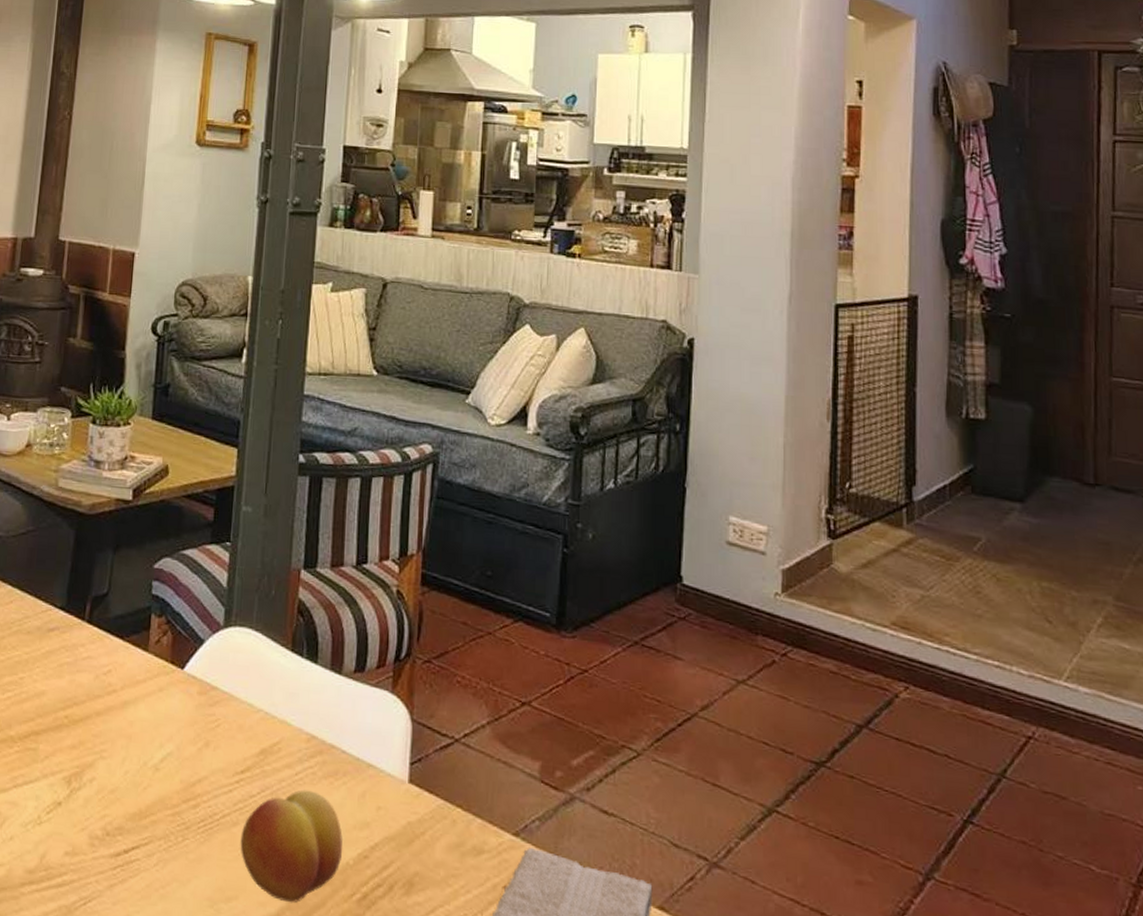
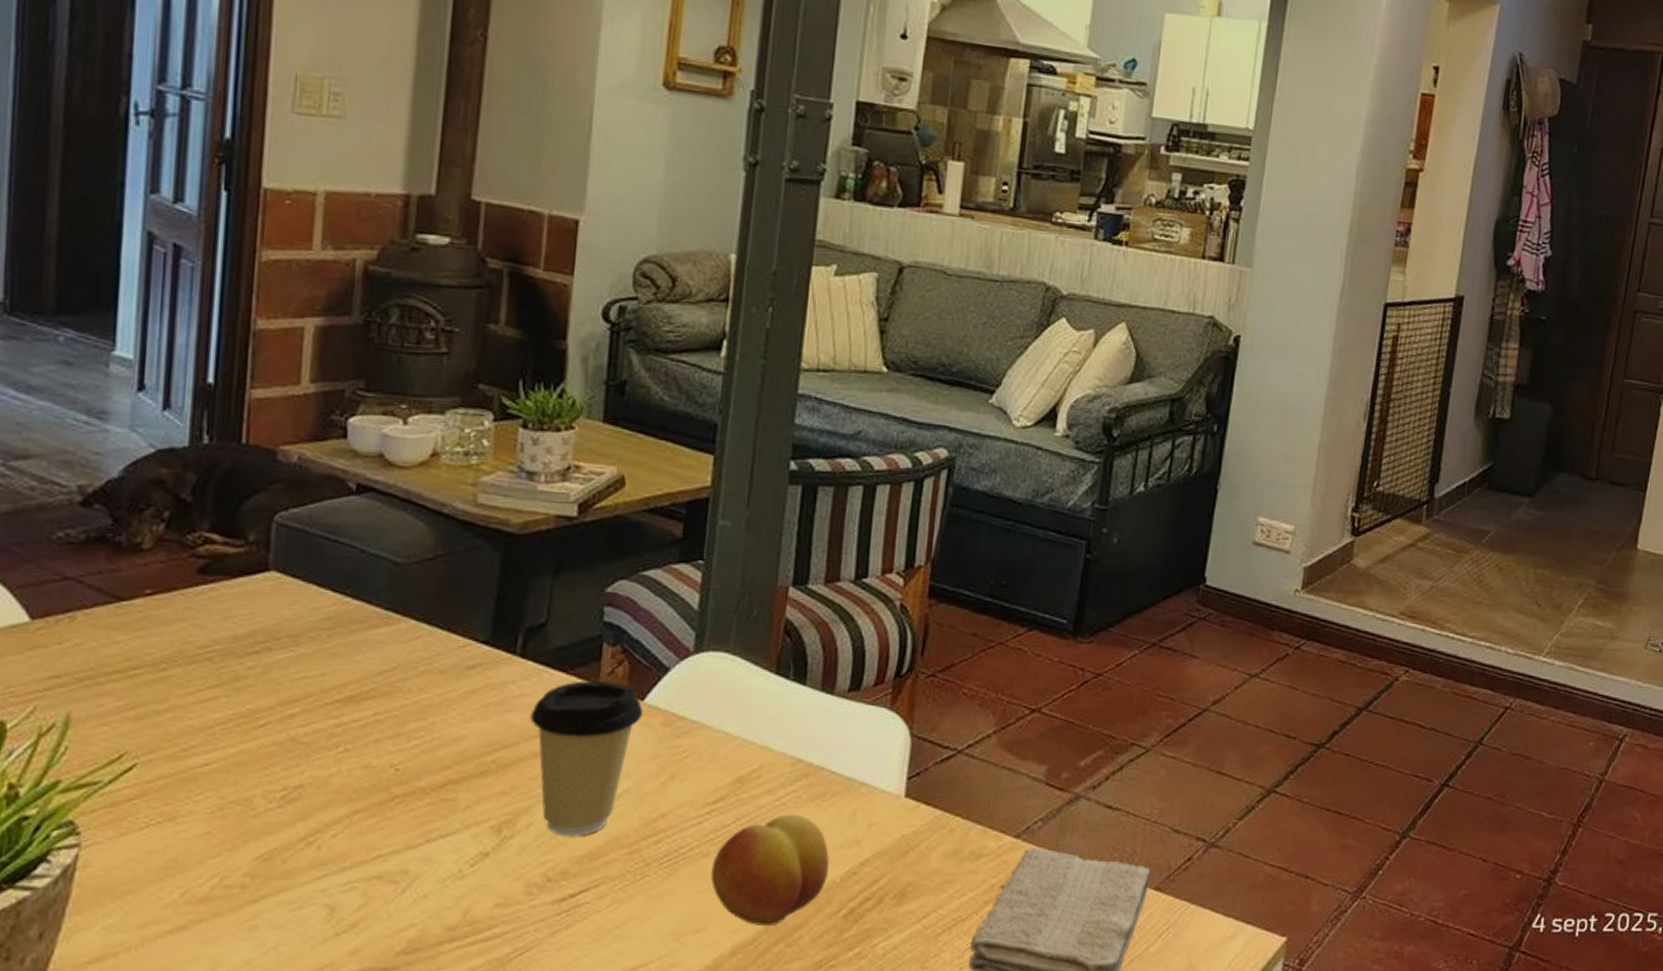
coffee cup: none [94,647,183,794] -> present [530,681,644,836]

